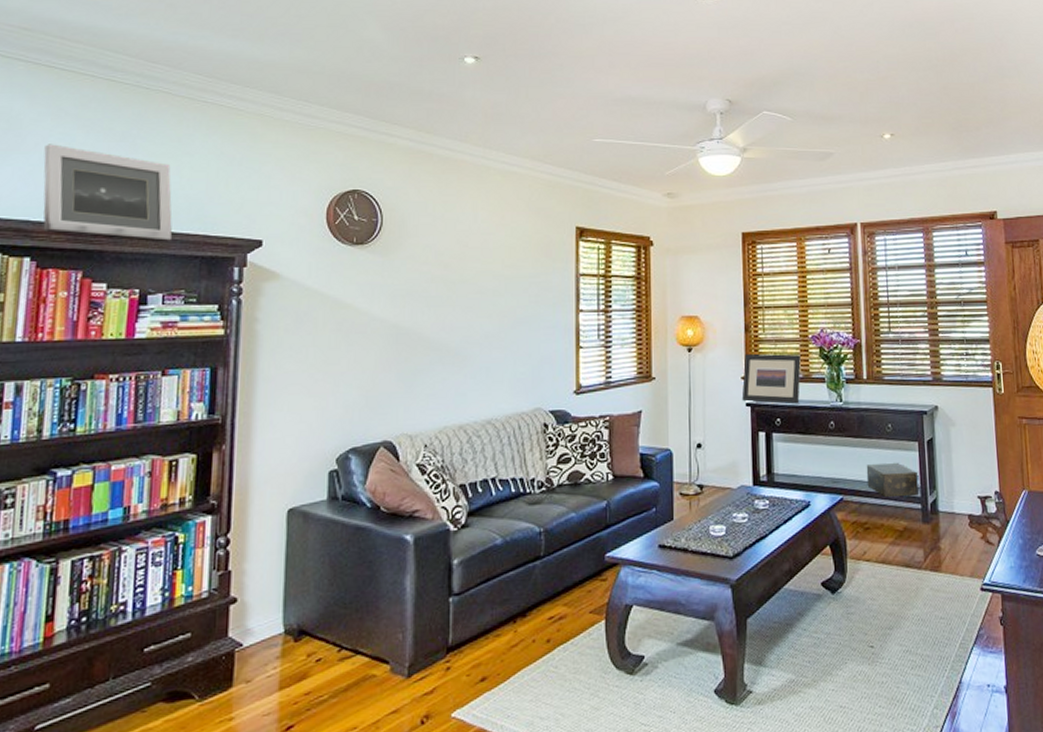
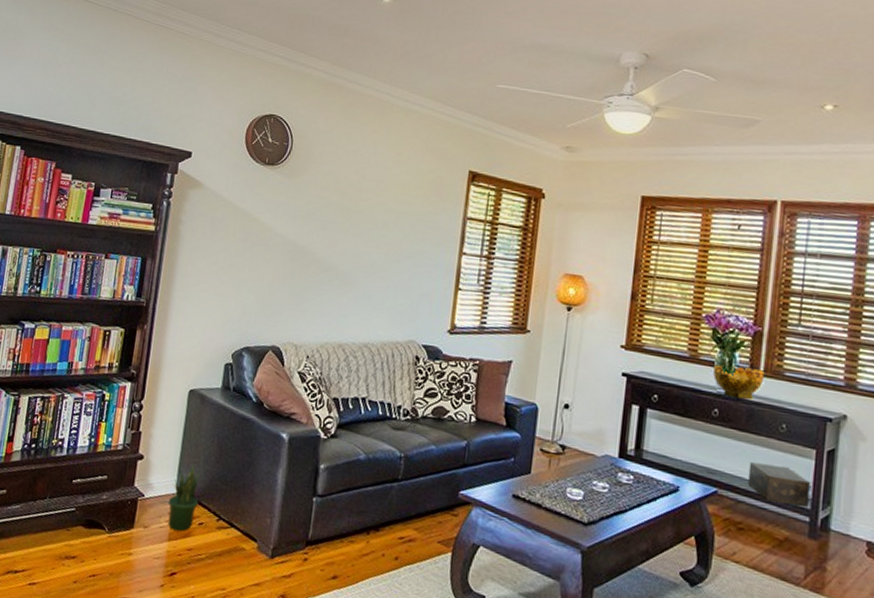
picture frame: present [43,144,173,242] -> none [31,53,127,146]
planter: none [274,593,313,676] -> present [167,463,200,531]
picture frame: present [741,353,801,405] -> none [618,322,690,384]
decorative bowl: none [825,377,868,409] -> present [713,364,765,400]

